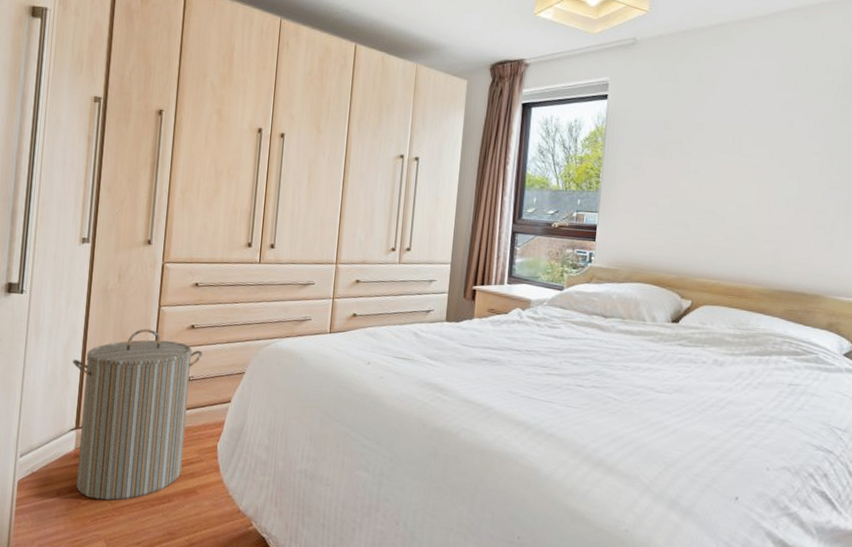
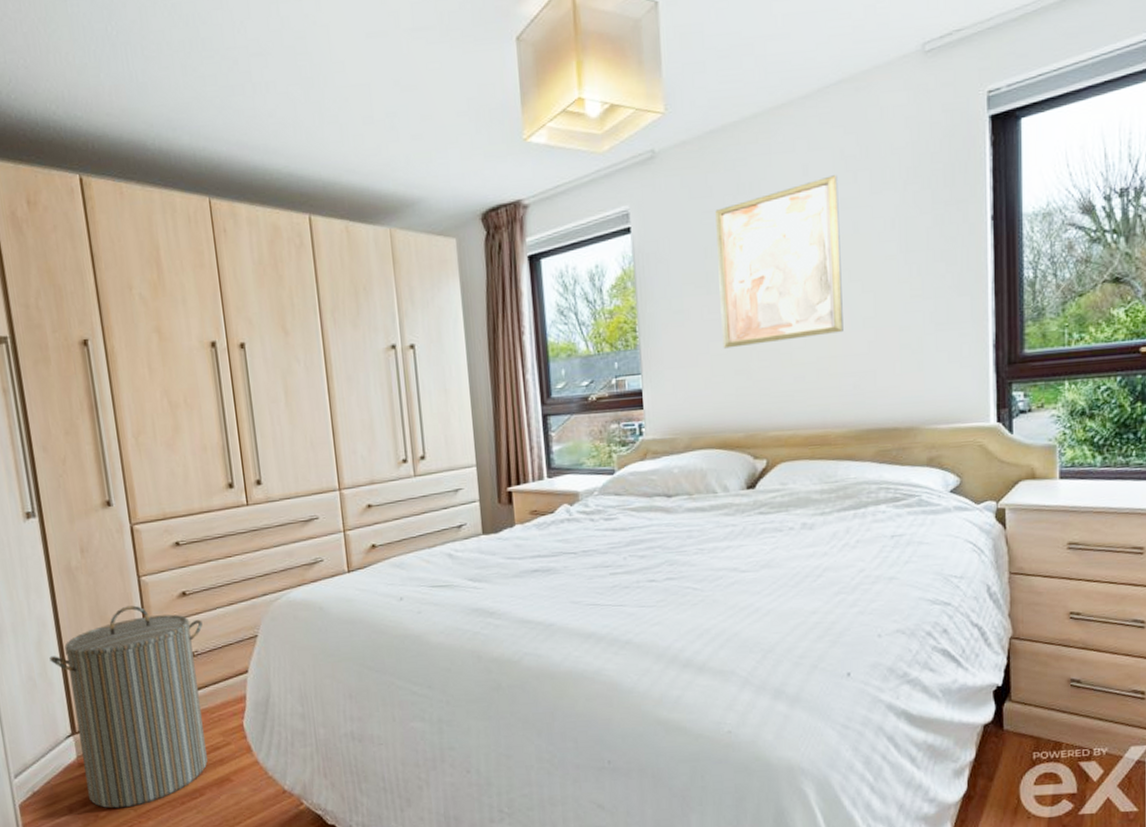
wall art: none [668,81,781,207] -> present [715,175,844,349]

